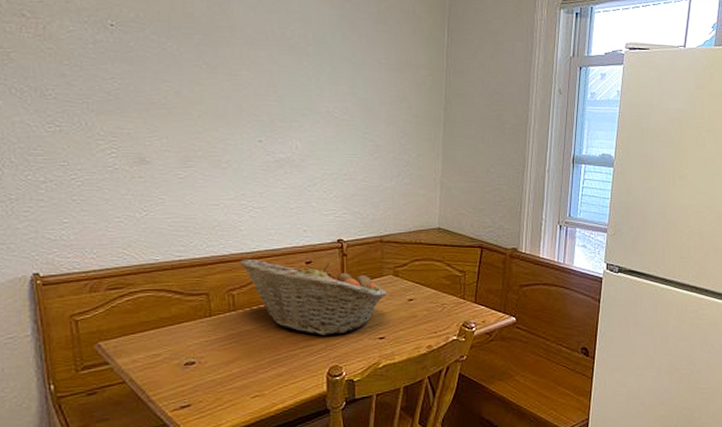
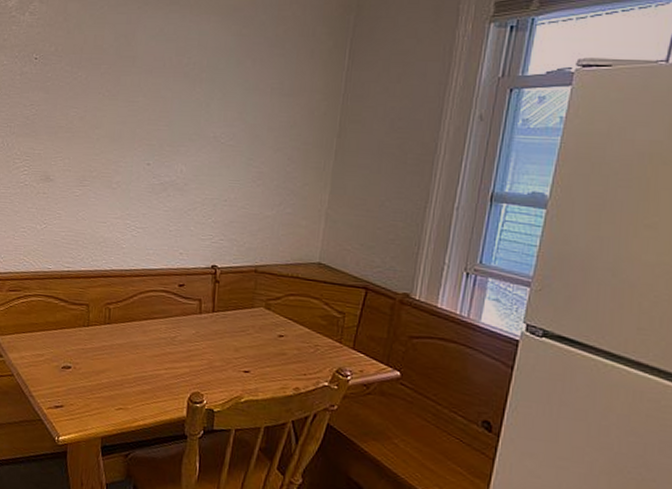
fruit basket: present [241,259,387,336] -> none [119,276,257,361]

